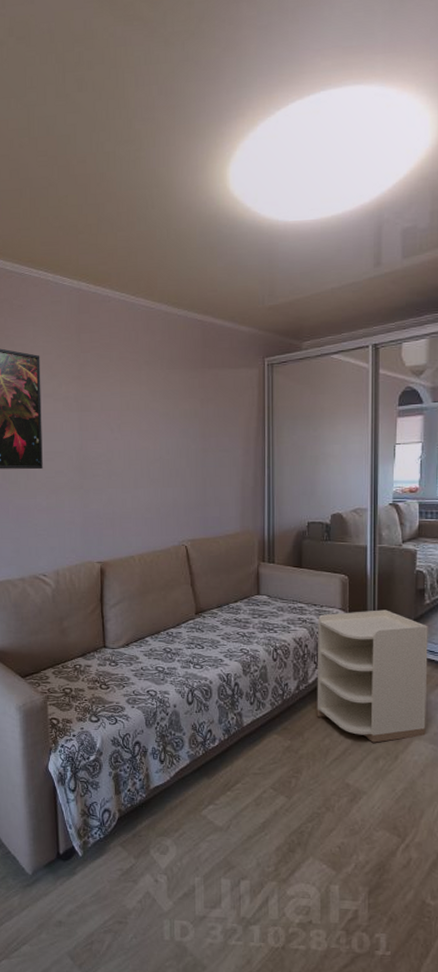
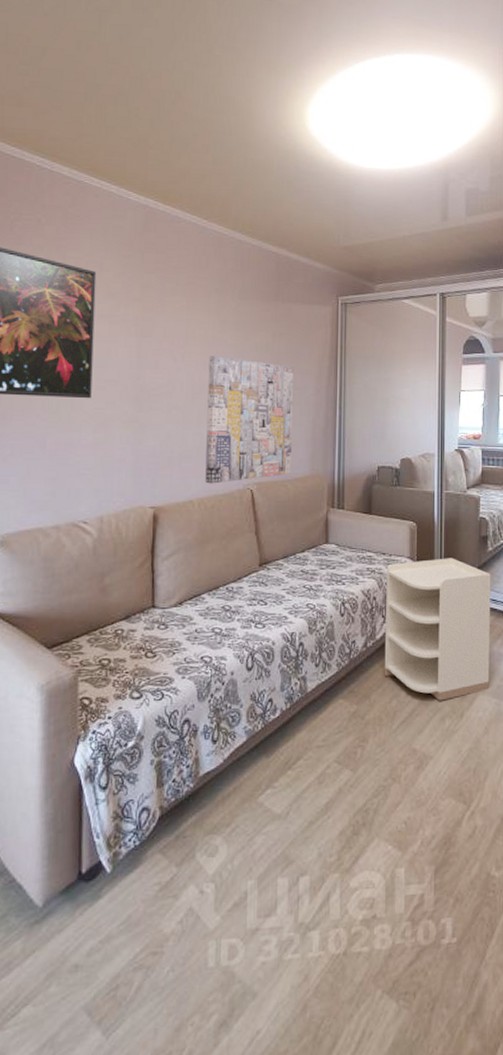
wall art: none [142,423,223,541] -> present [205,355,294,484]

